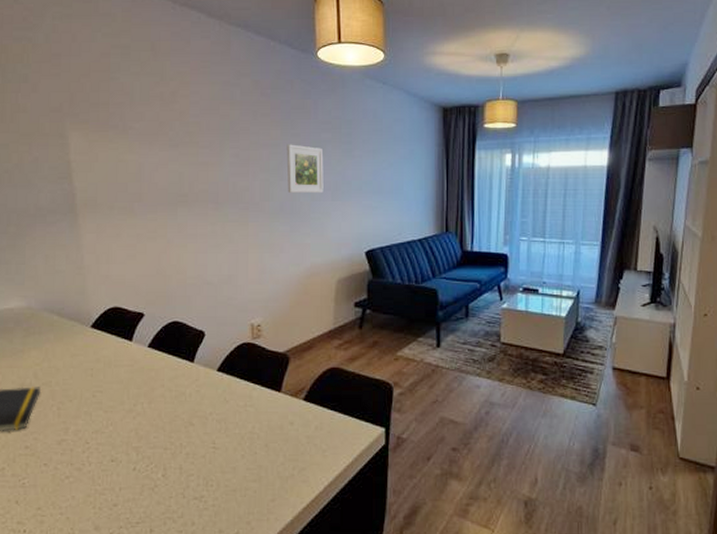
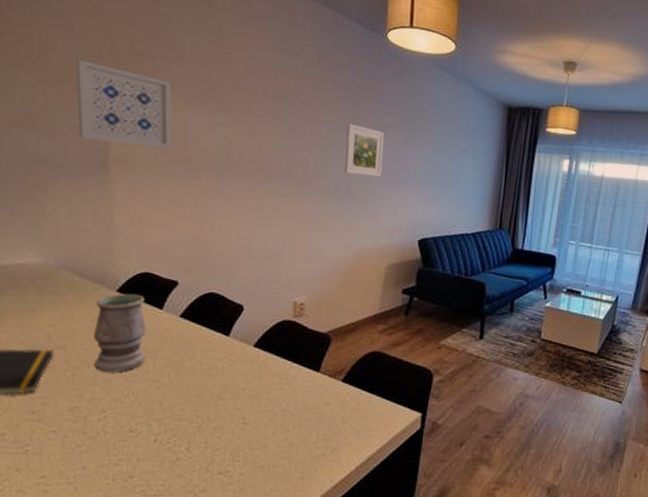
wall art: none [42,115,129,188] -> present [75,59,172,148]
vase: none [73,328,121,405] -> present [94,293,146,373]

